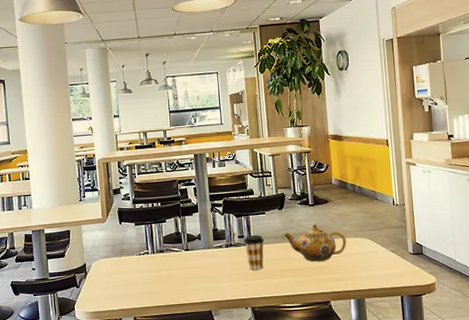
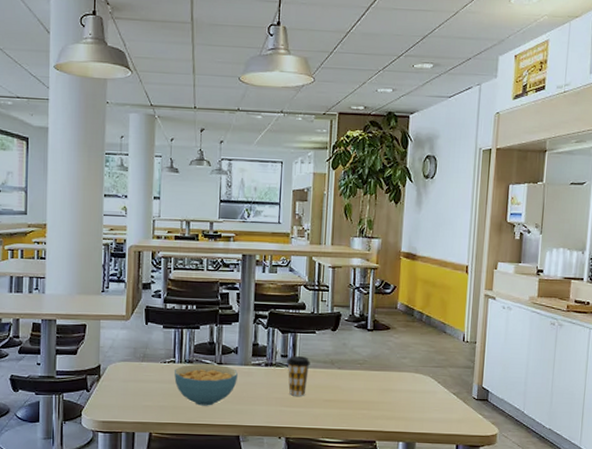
cereal bowl: none [149,251,204,289] -> present [174,363,238,406]
teapot: present [284,224,347,262] -> none [334,352,404,395]

